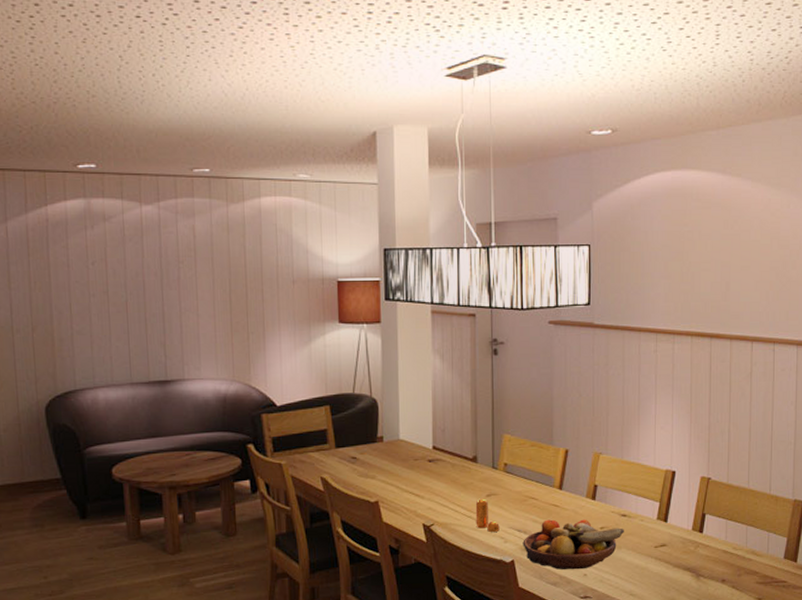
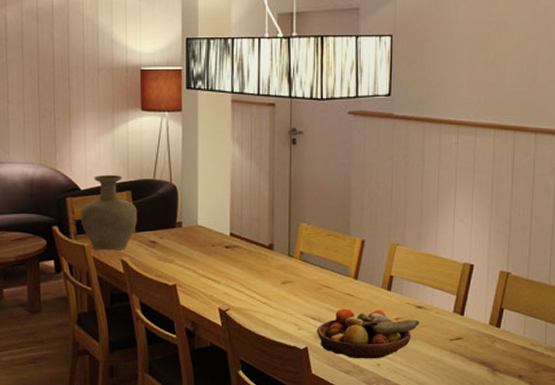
vase: none [277,389,337,468] -> present [81,174,138,251]
pepper shaker: present [475,498,500,532] -> none [270,285,294,318]

